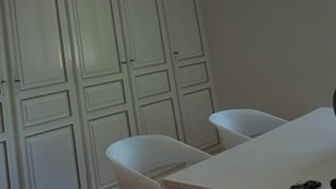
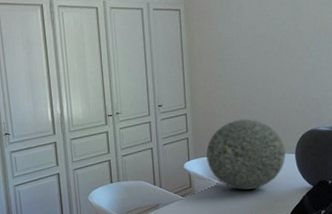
decorative ball: none [232,67,323,148] -> present [206,119,285,190]

